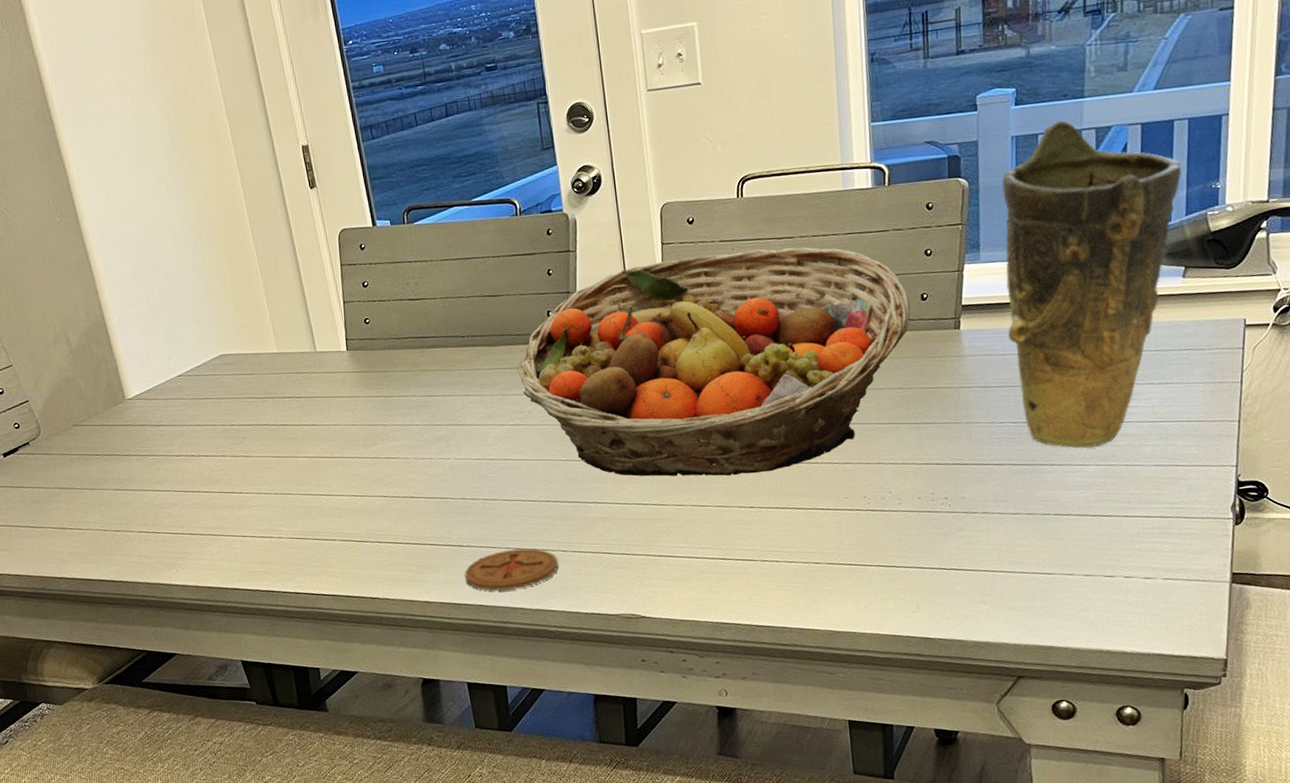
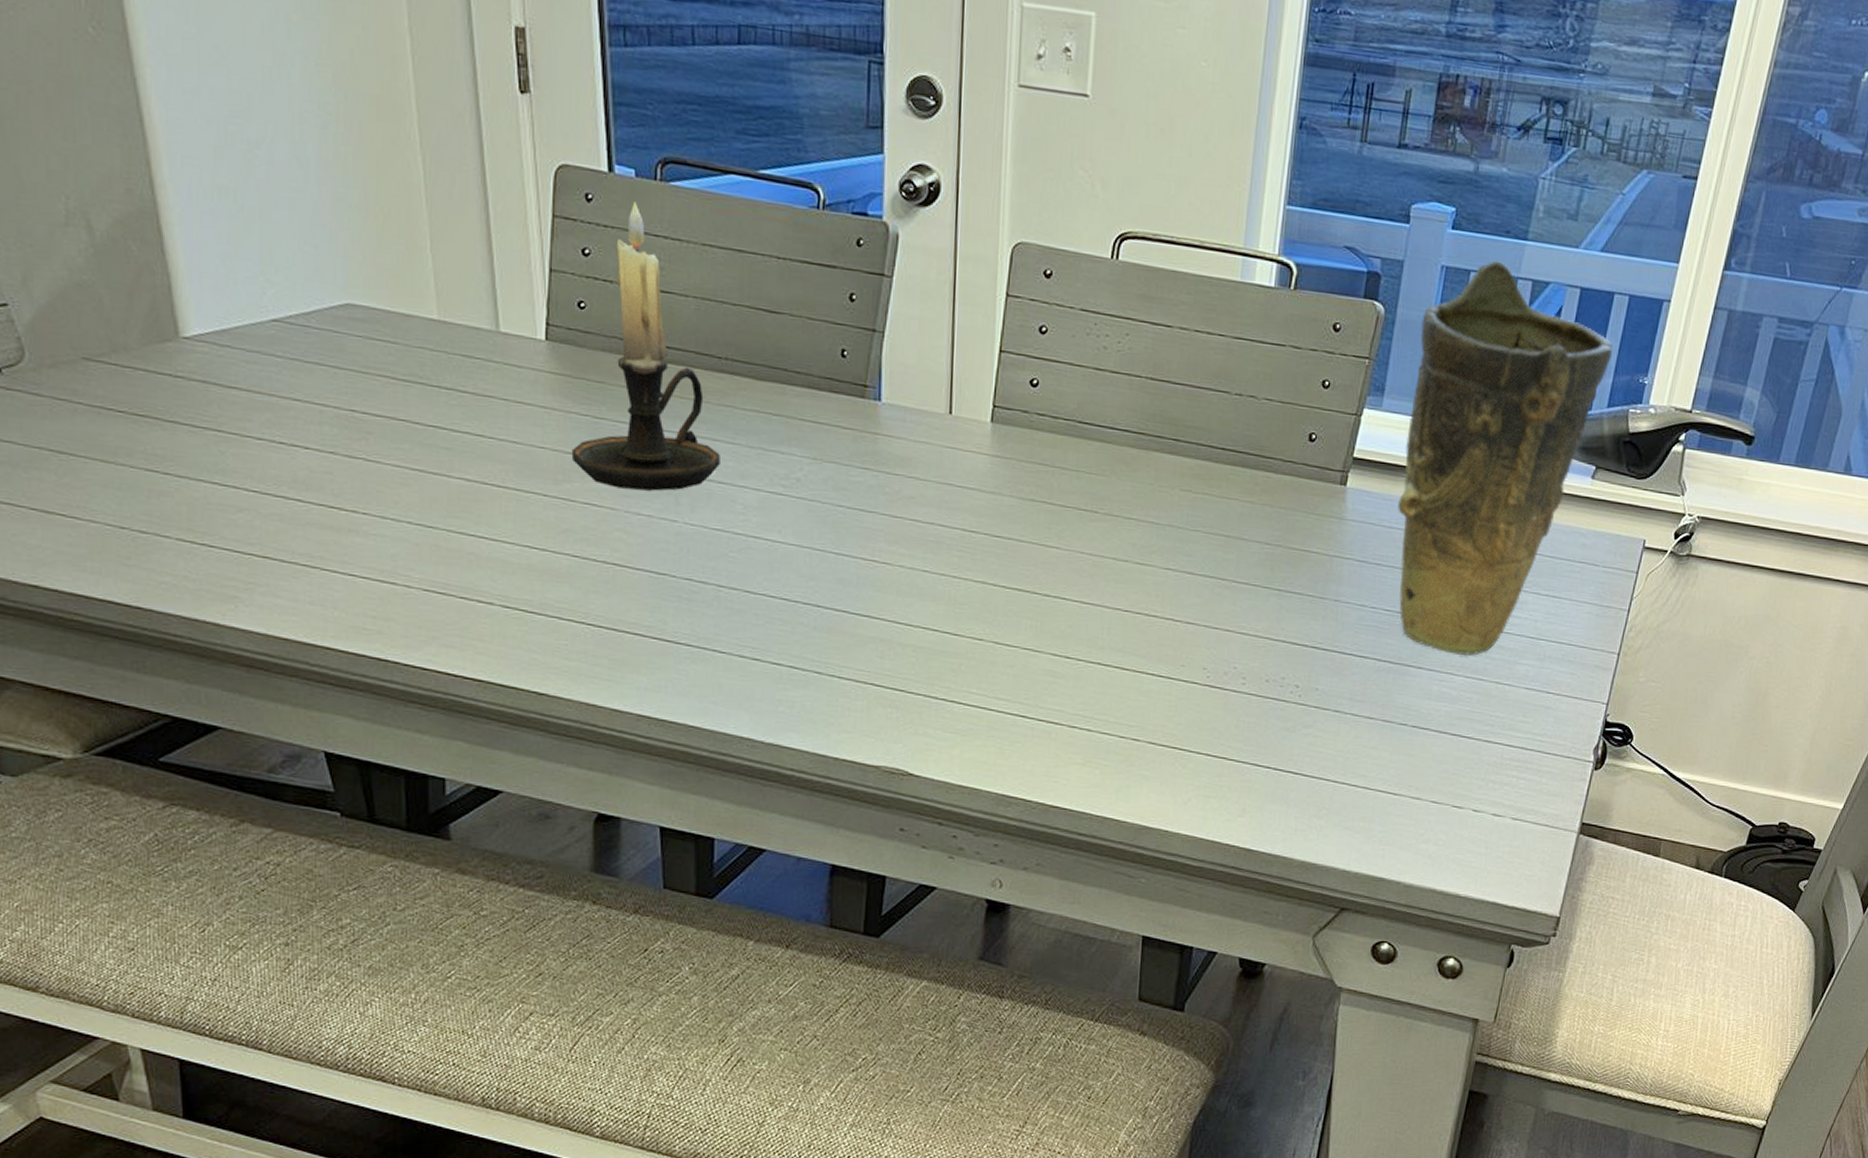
candle holder: none [373,241,474,443] -> present [571,200,720,491]
coaster: present [464,548,558,591] -> none [676,659,808,713]
fruit basket: present [517,247,910,477] -> none [789,316,1295,616]

